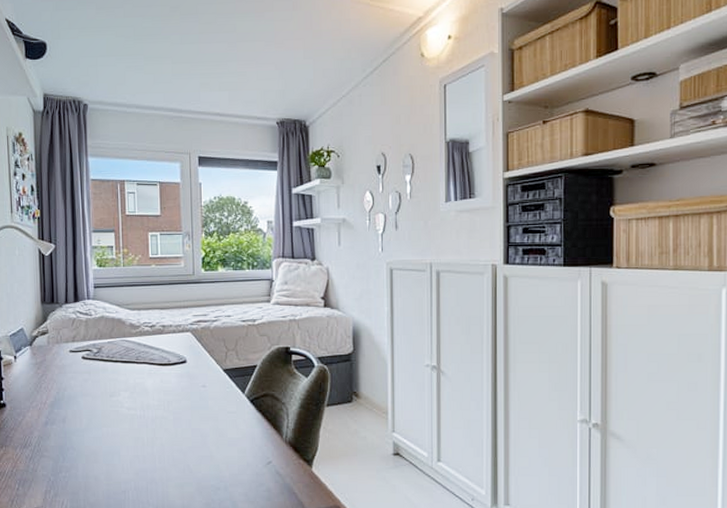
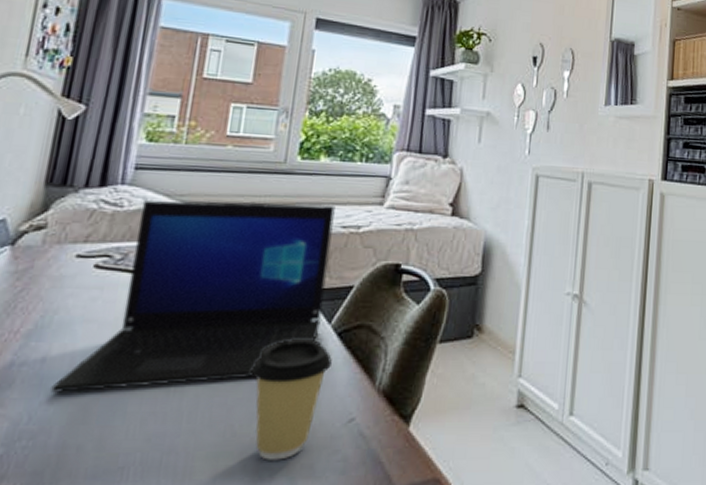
laptop: none [72,304,237,442] -> present [50,199,335,393]
coffee cup: none [195,404,249,489] -> present [250,338,332,460]

